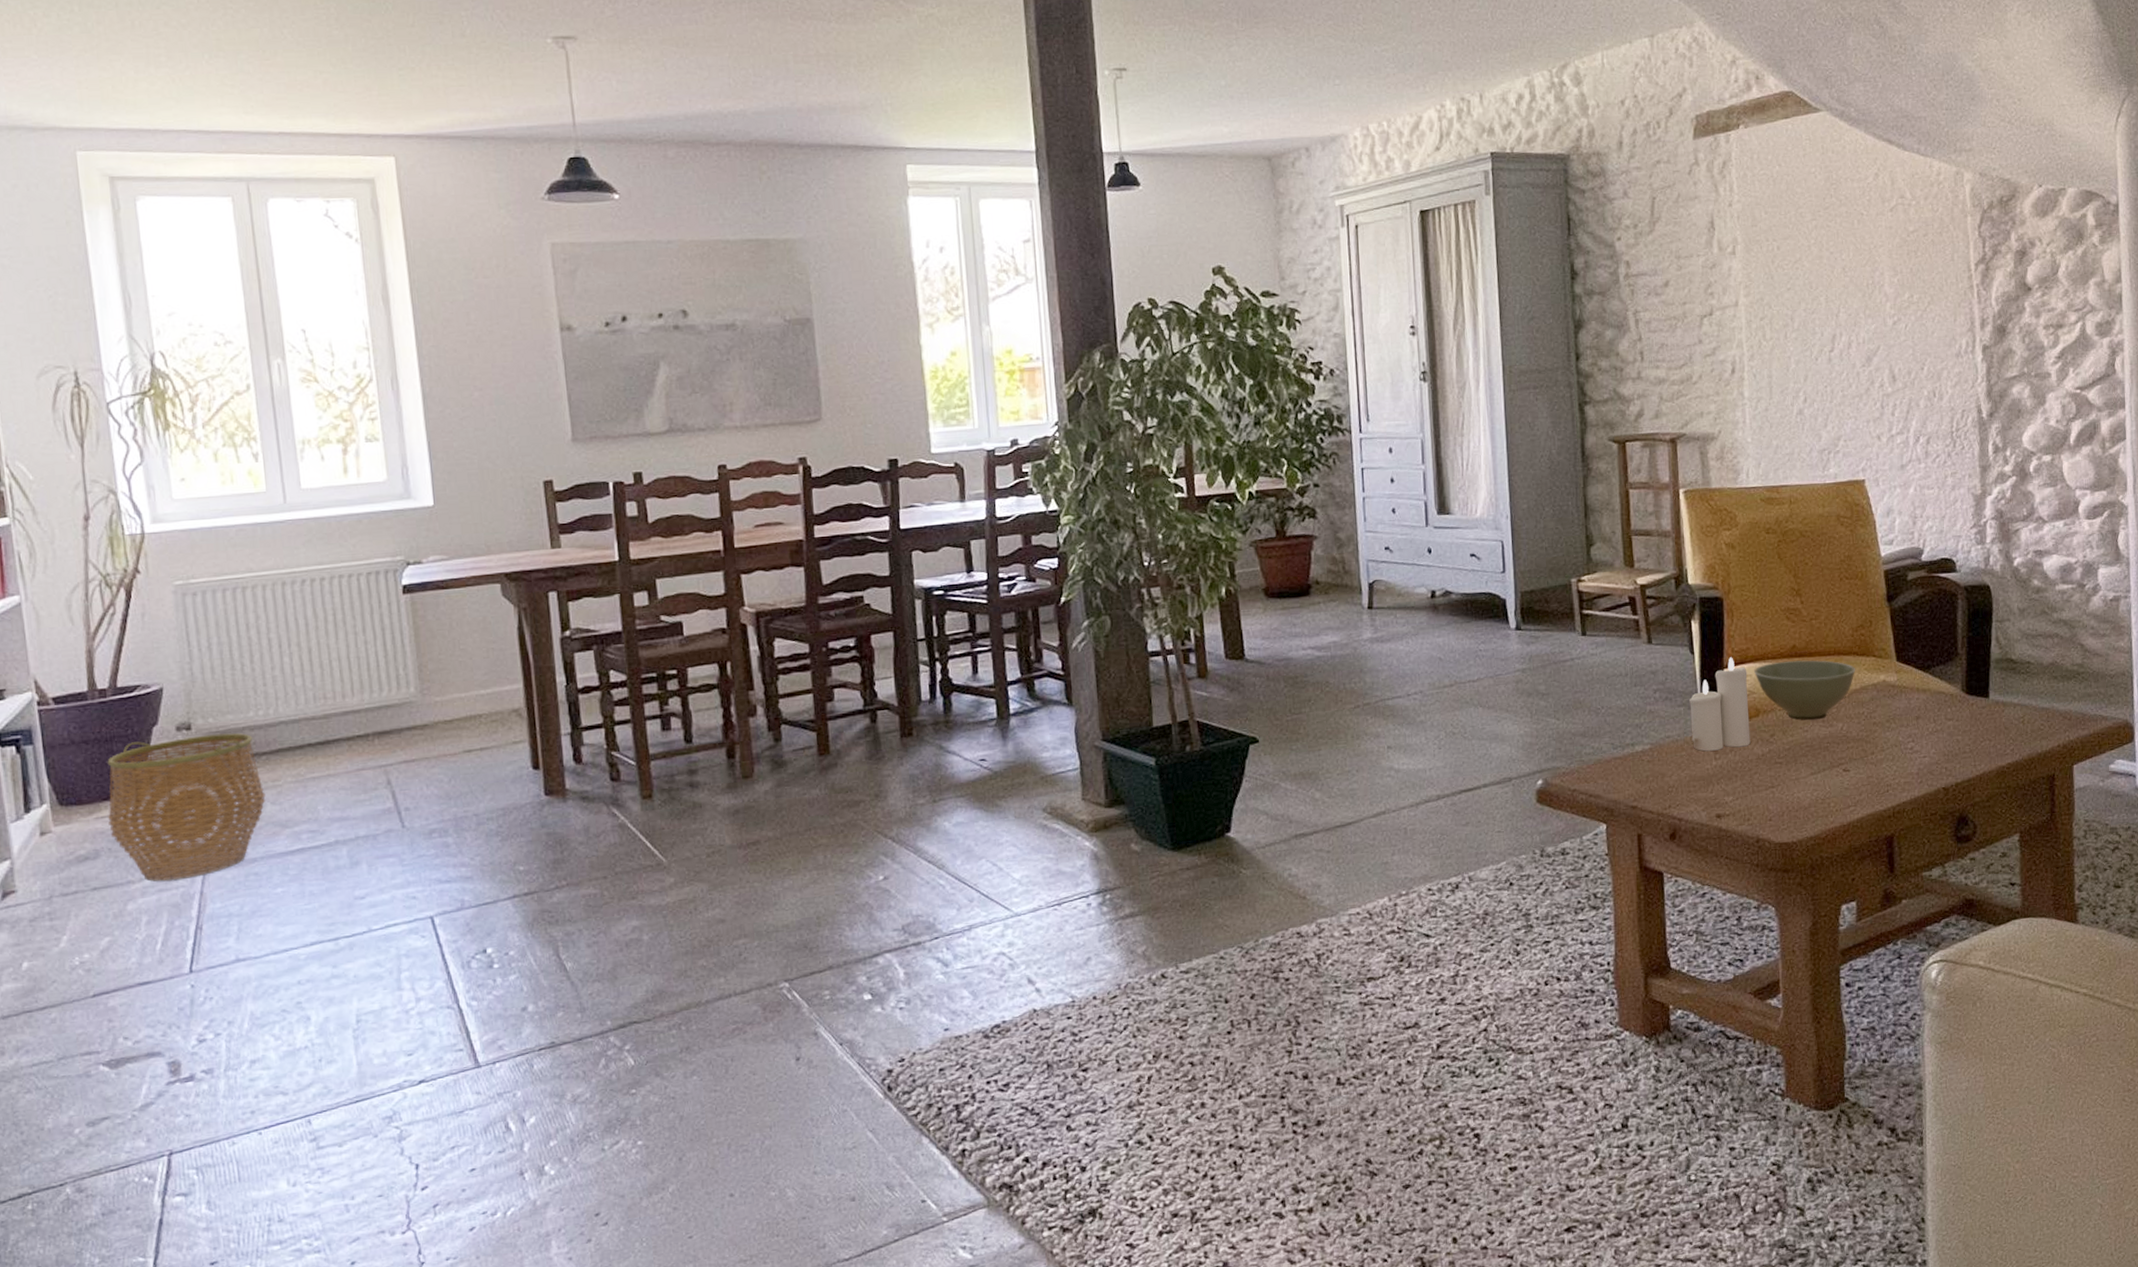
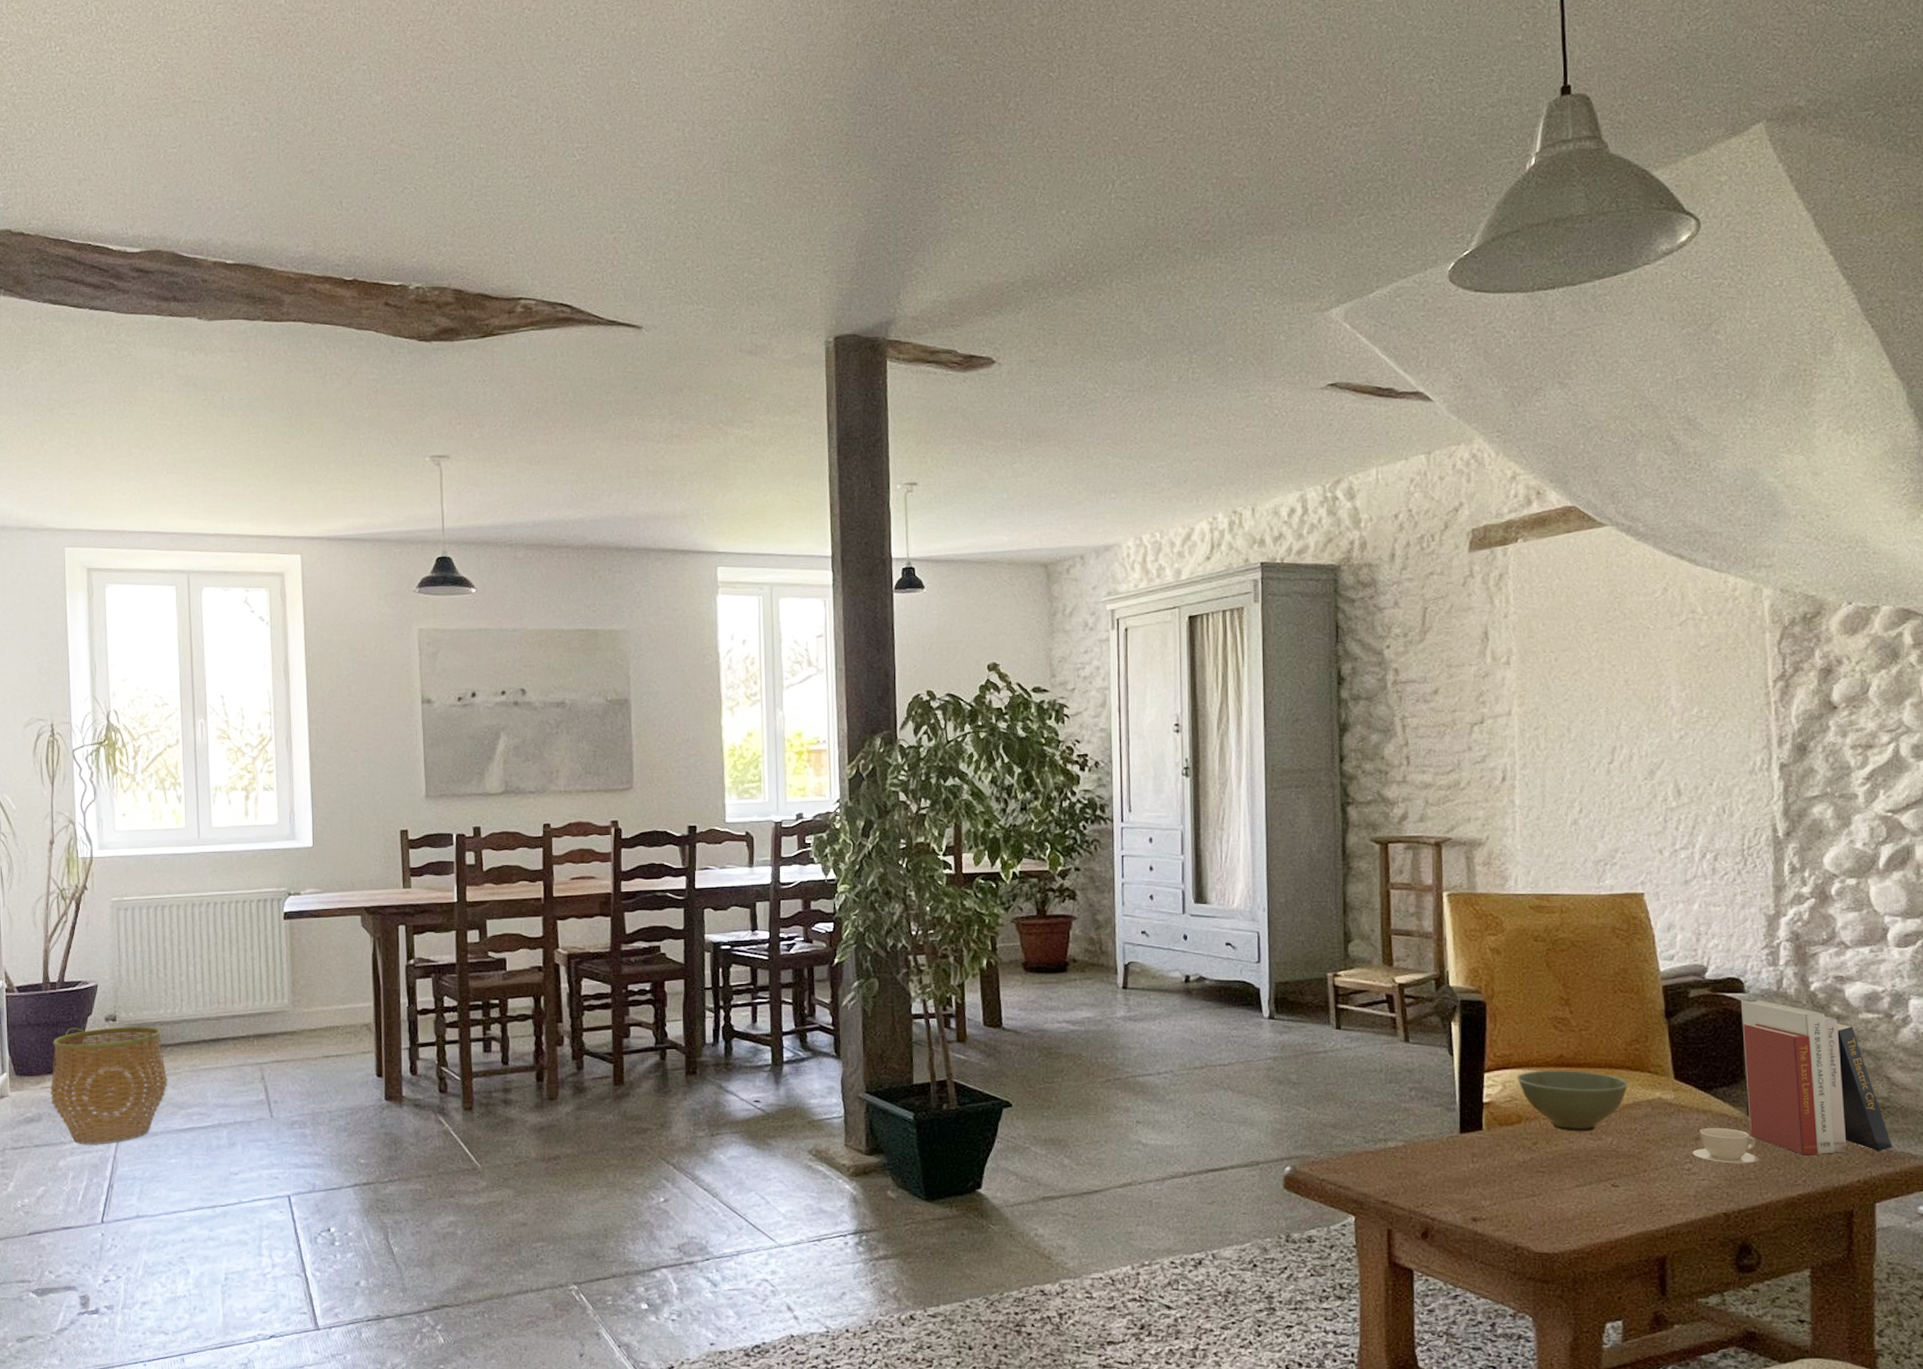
candle: present [1689,657,1751,752] -> none [1447,1062,1511,1153]
teacup: none [1914,705,1973,739] -> present [1692,1127,1760,1164]
books: none [1953,577,2087,726] -> present [1740,999,1893,1155]

